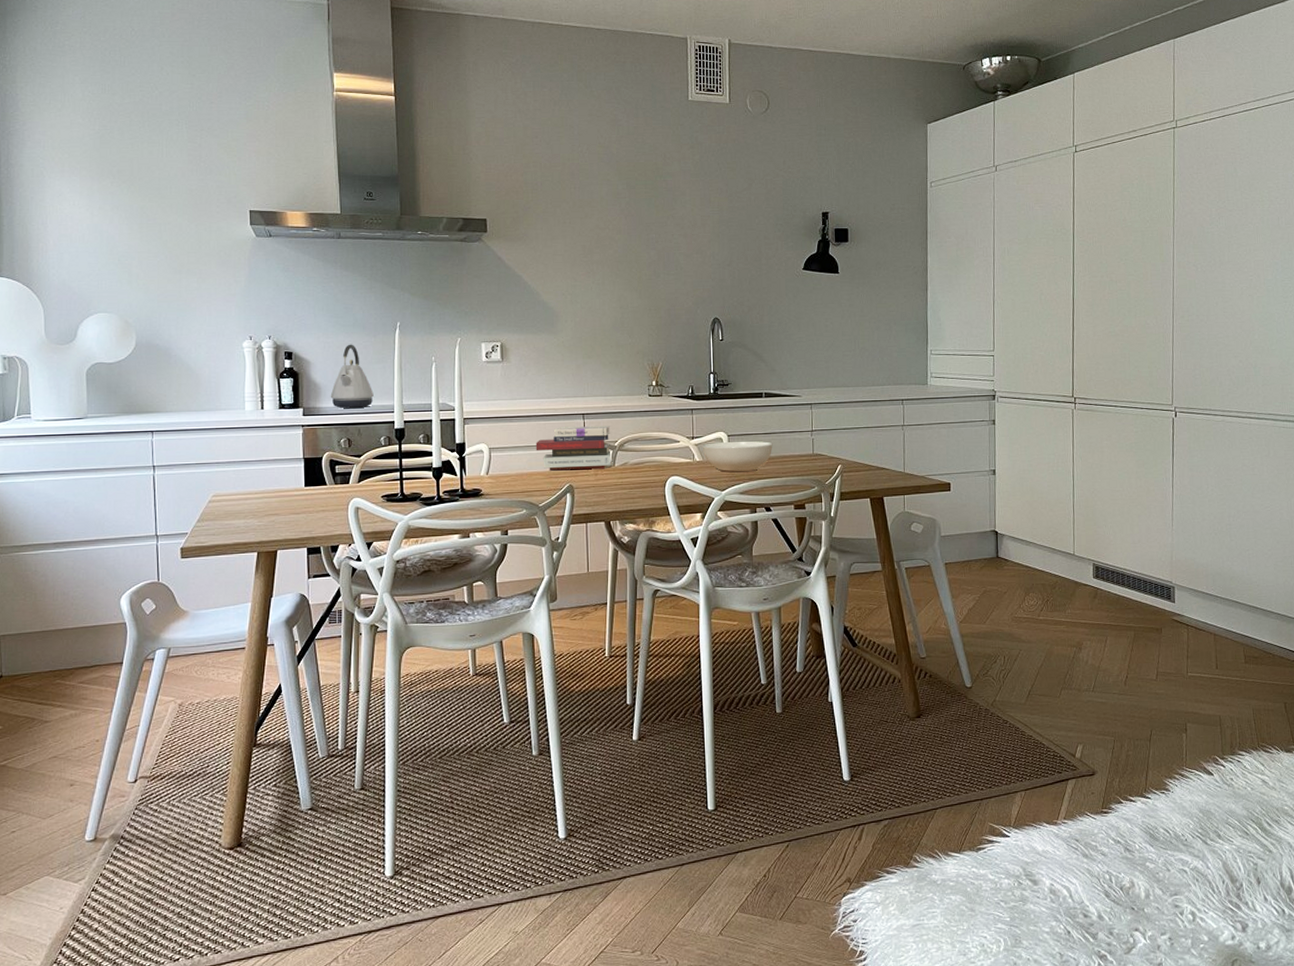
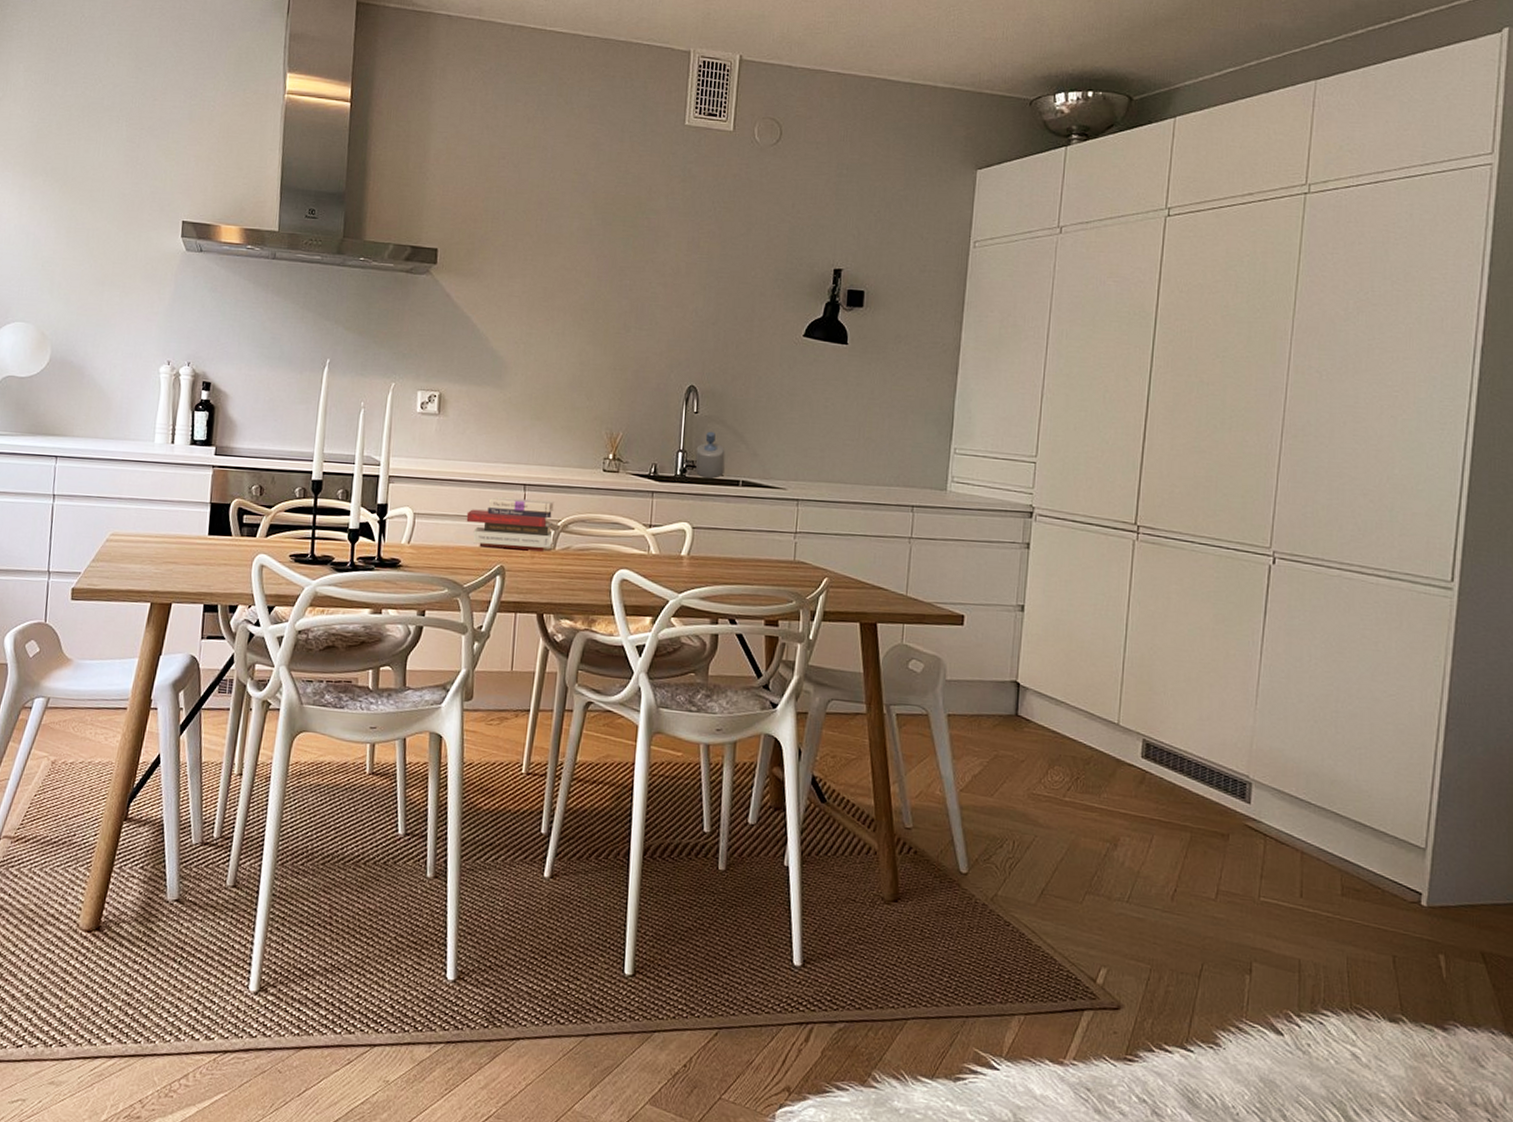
kettle: present [330,344,374,409] -> none [246,379,293,453]
bowl: present [702,441,773,473] -> none [660,534,746,575]
soap dispenser: none [724,354,749,395] -> present [695,431,726,480]

